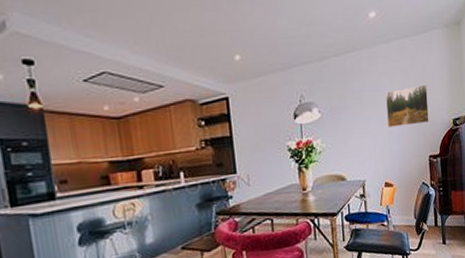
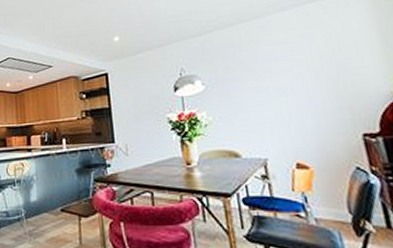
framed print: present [386,84,429,127] -> none [286,50,357,100]

